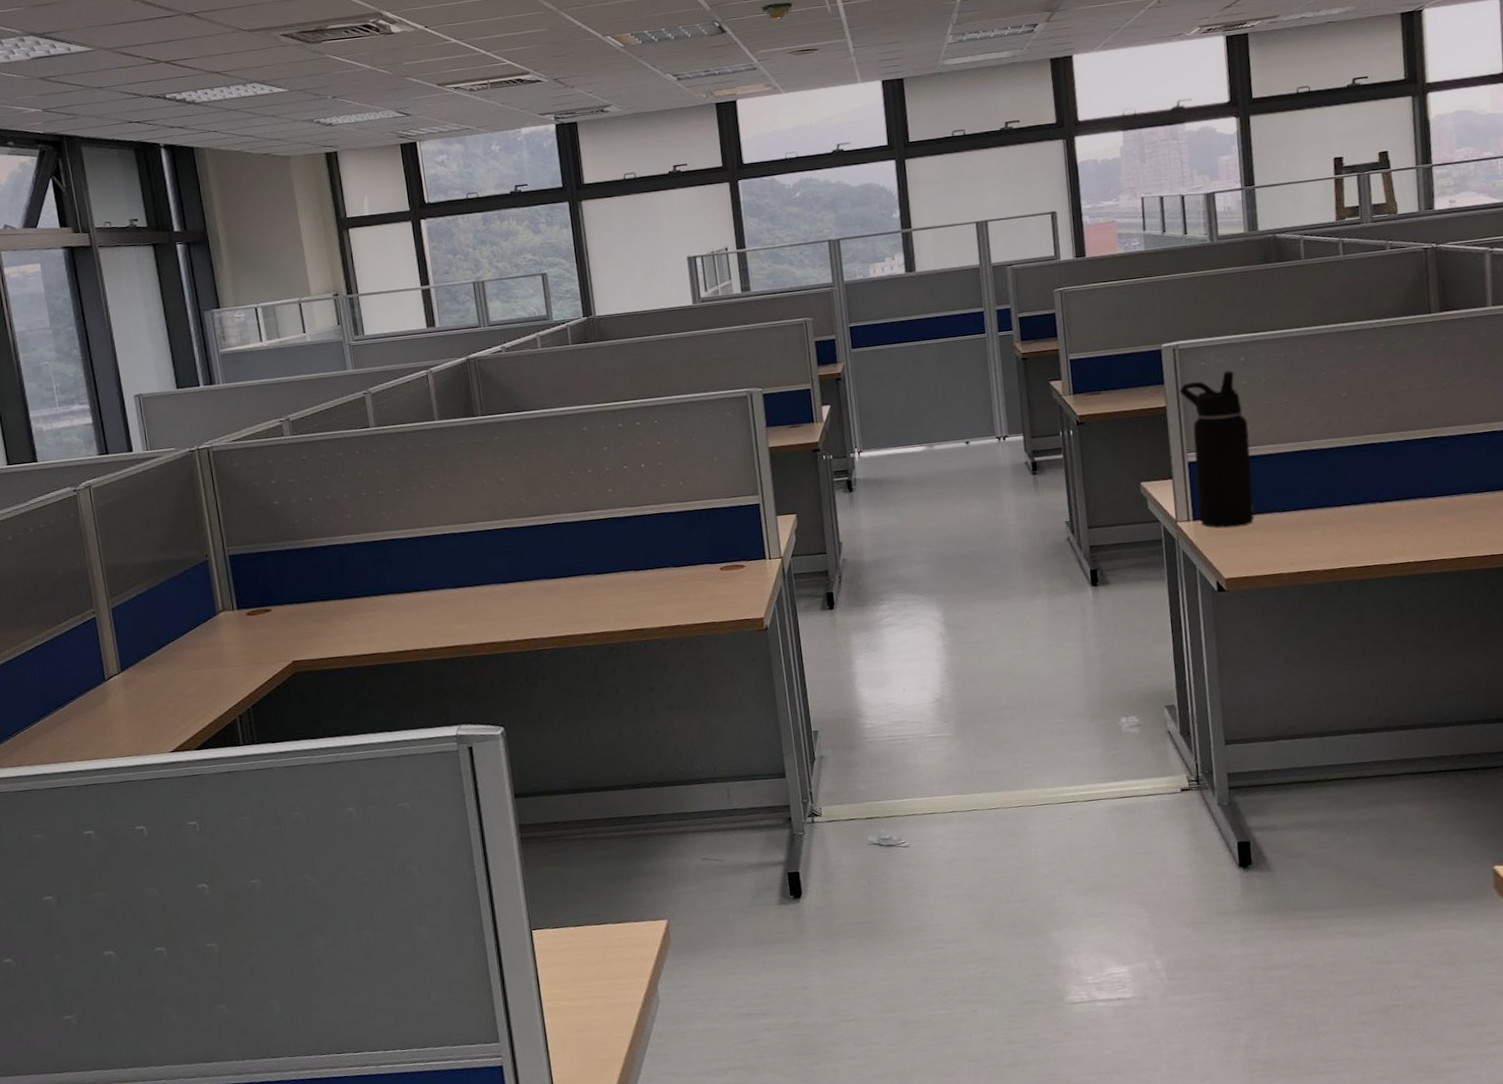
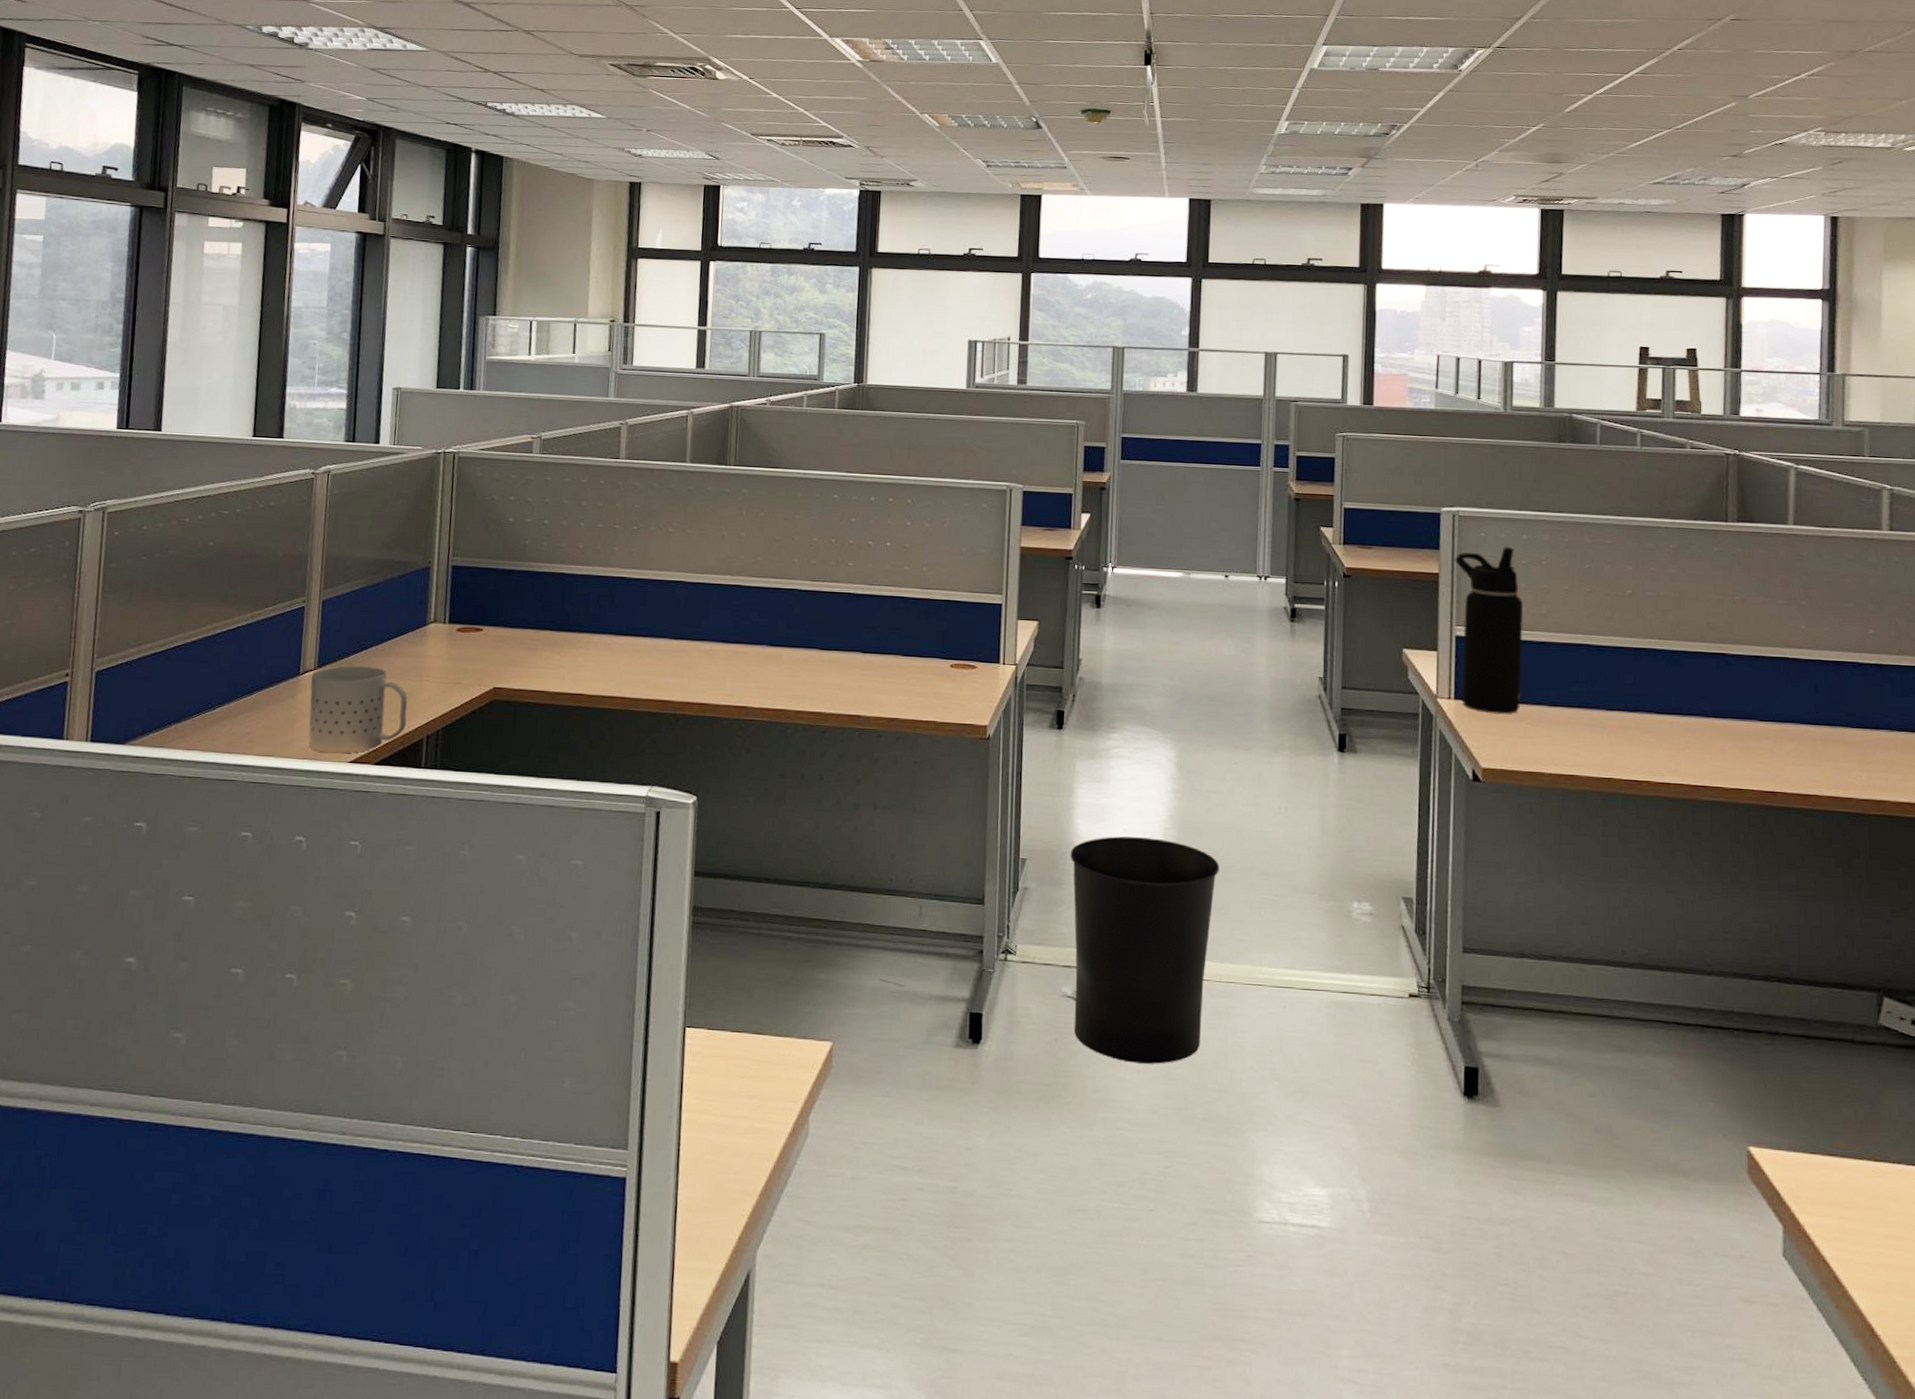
mug: none [116,661,217,748] -> present [308,666,408,754]
waste bin: none [857,692,999,891] -> present [1070,836,1219,1064]

